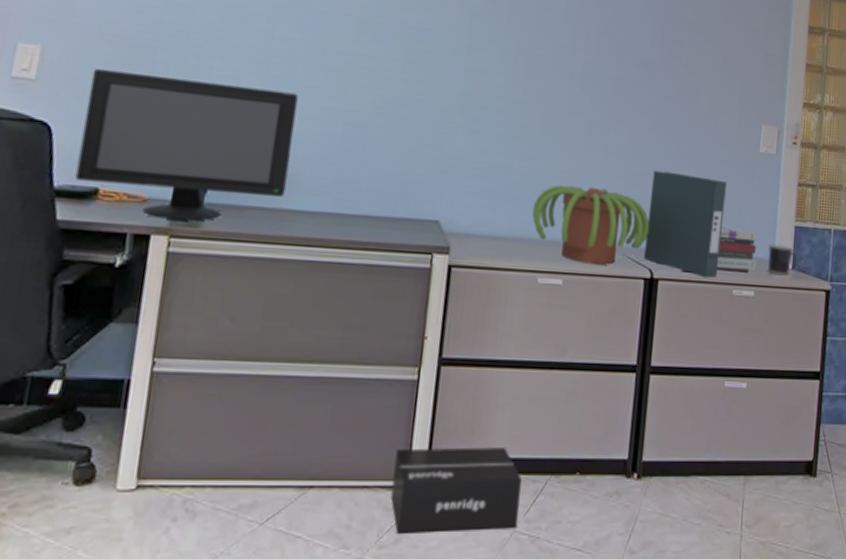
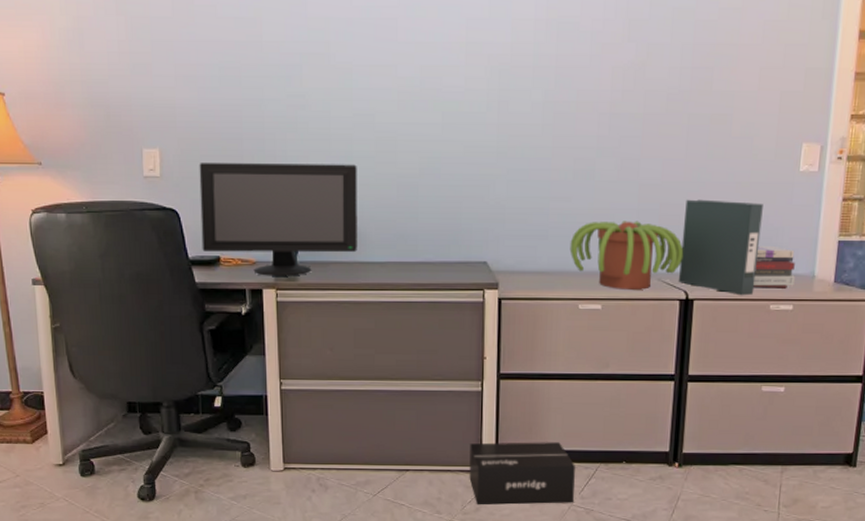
mug: present [768,245,797,277] -> none [807,261,840,290]

